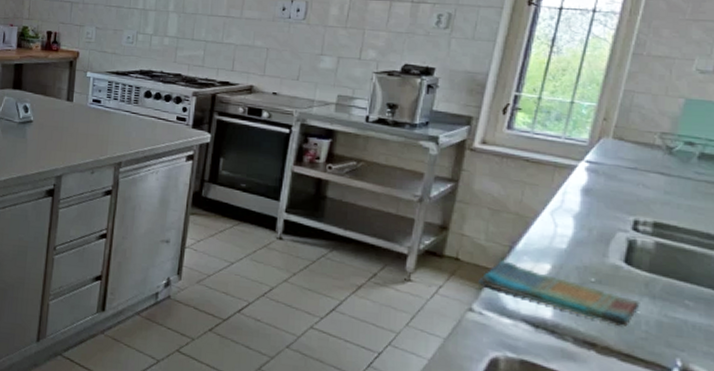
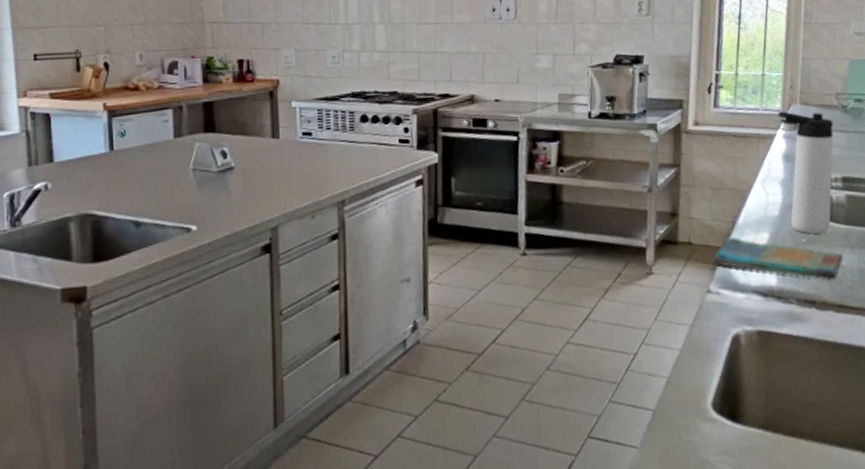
thermos bottle: none [581,142,652,277] -> present [778,111,834,234]

